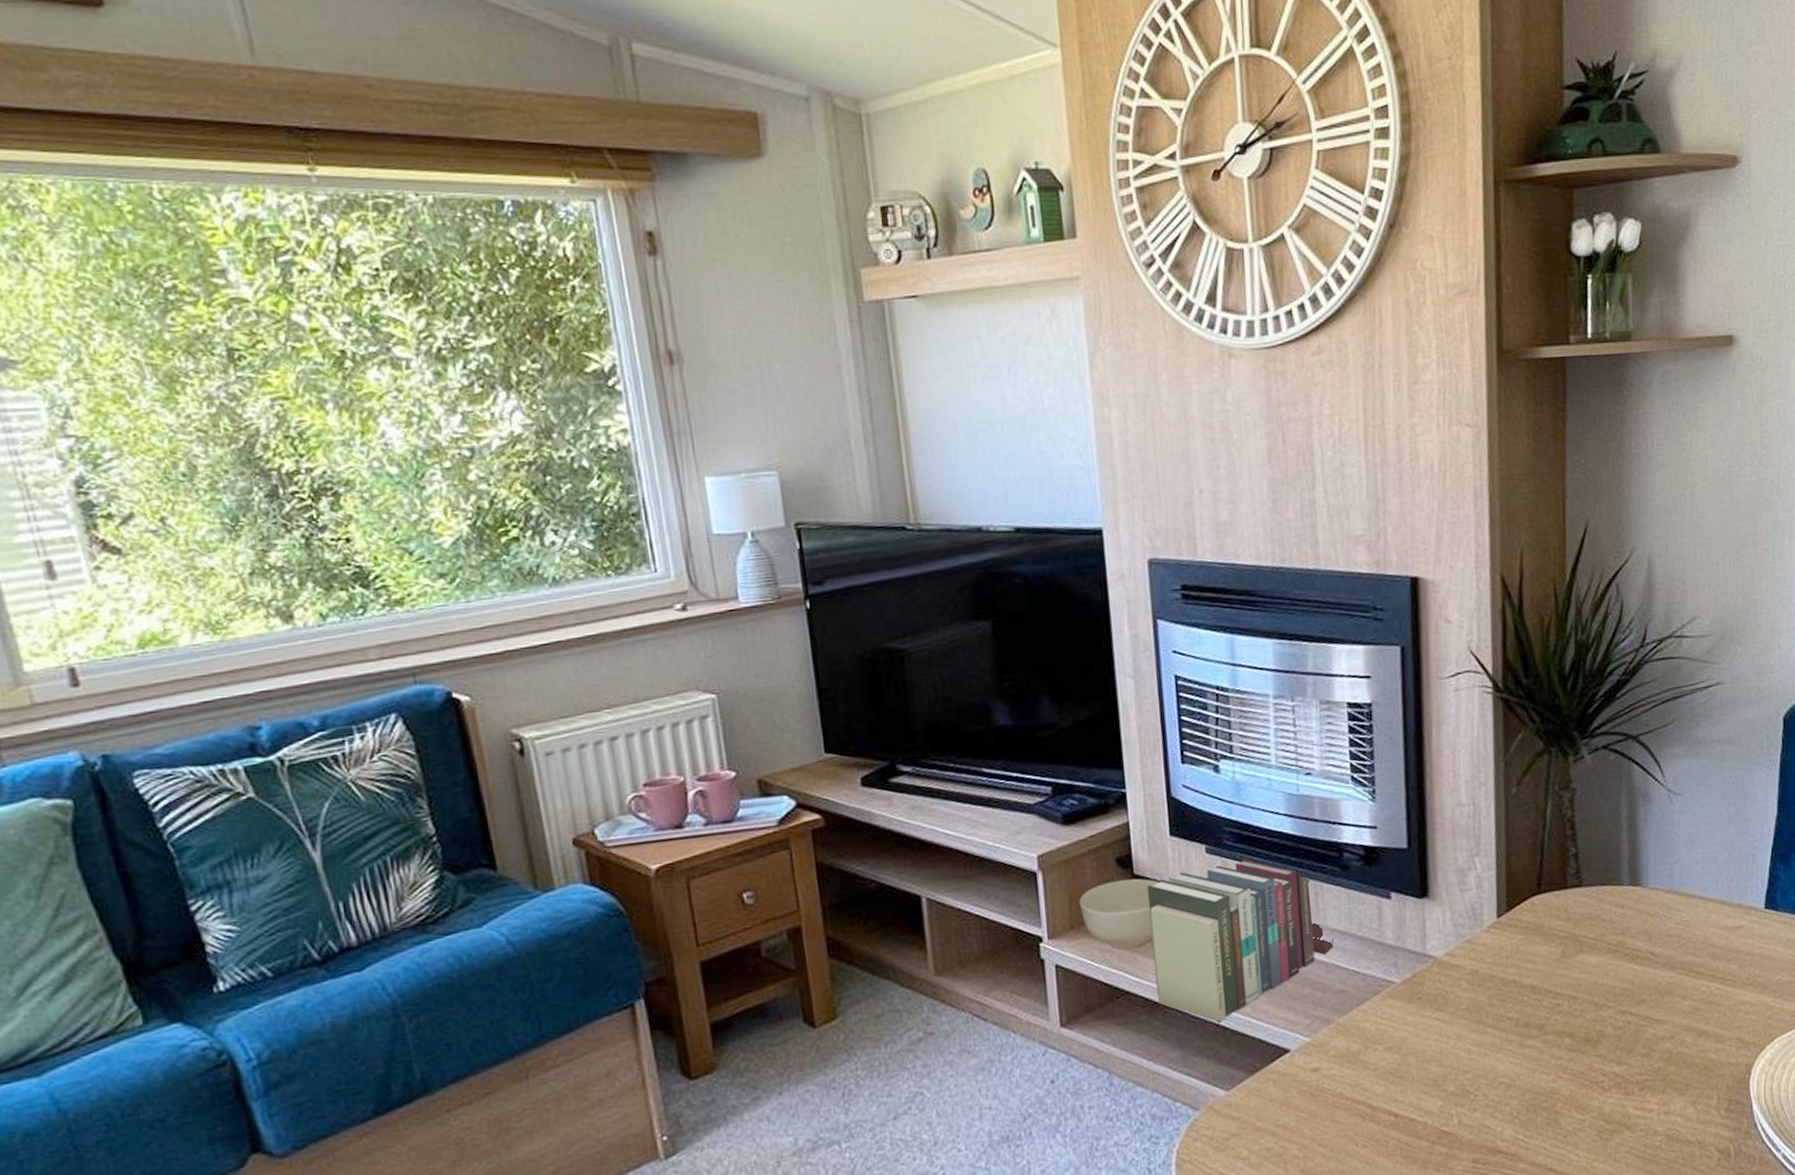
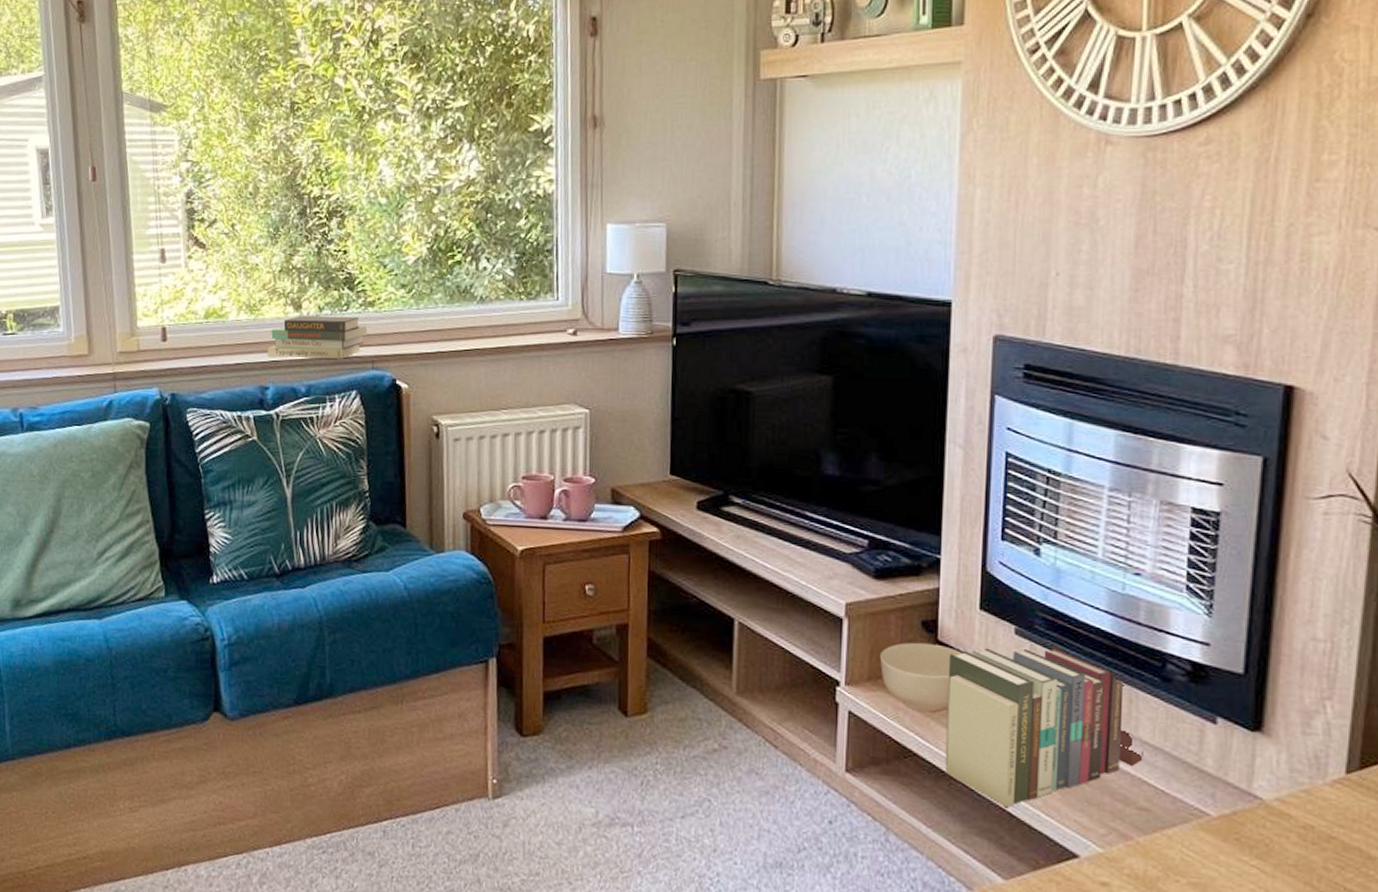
books: none [250,620,400,688] -> present [268,315,368,359]

